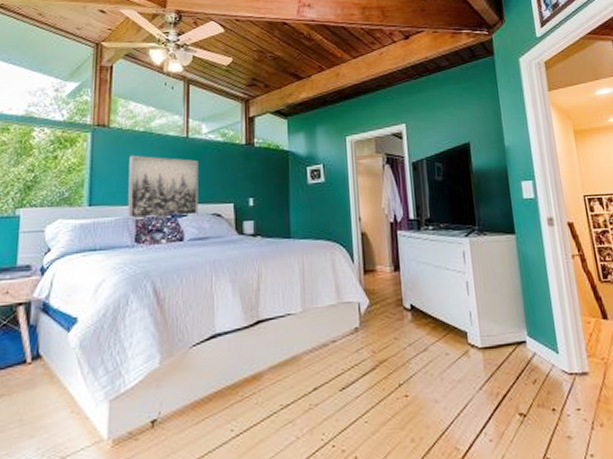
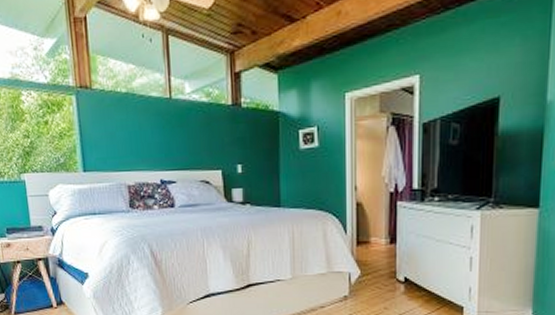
wall art: present [128,155,198,218] -> none [115,119,187,184]

